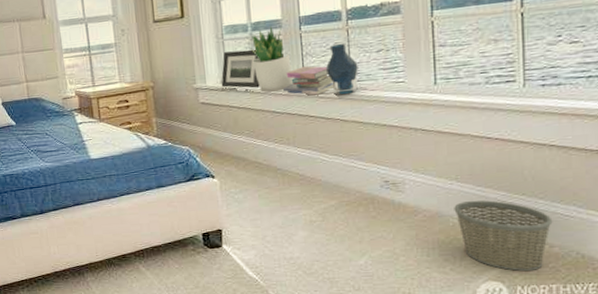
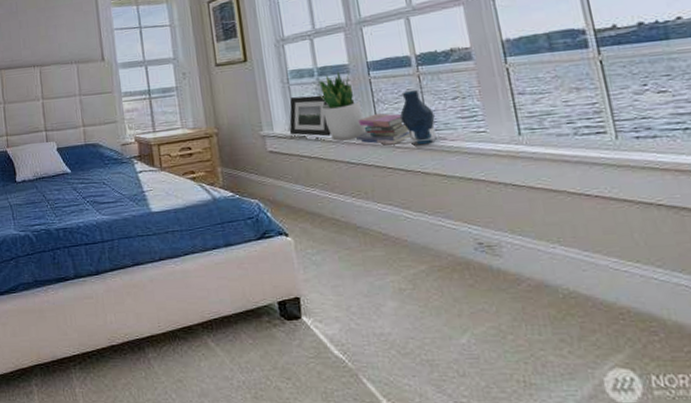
basket: present [454,200,553,272] -> none [561,267,678,357]

